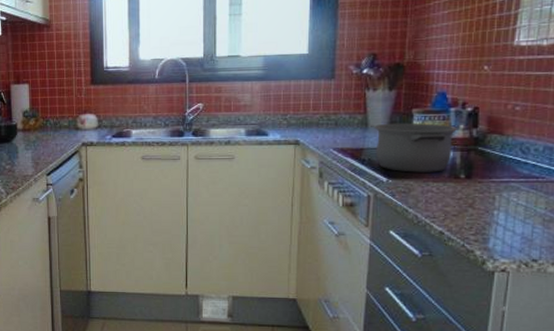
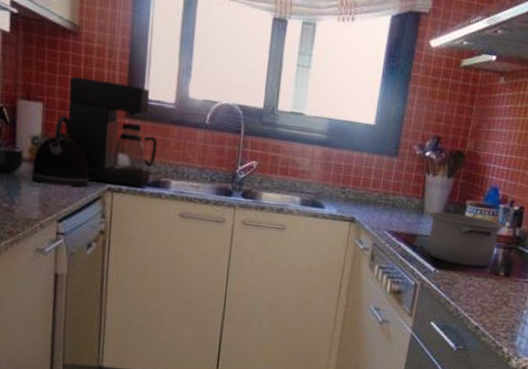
kettle: none [24,91,68,147] -> present [30,115,90,187]
coffee maker: none [47,58,117,140] -> present [68,76,157,187]

